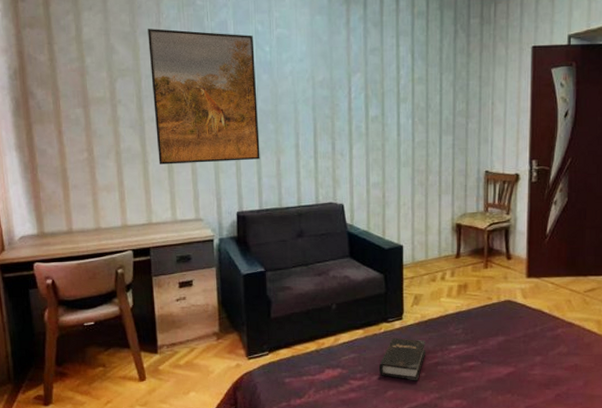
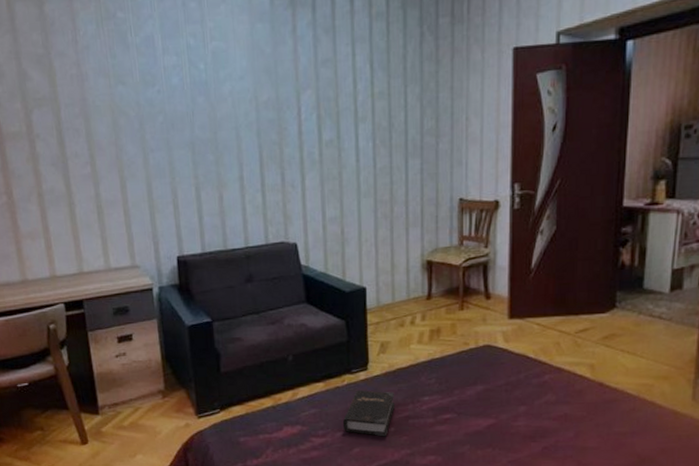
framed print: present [148,29,260,165] -> none [63,48,200,206]

